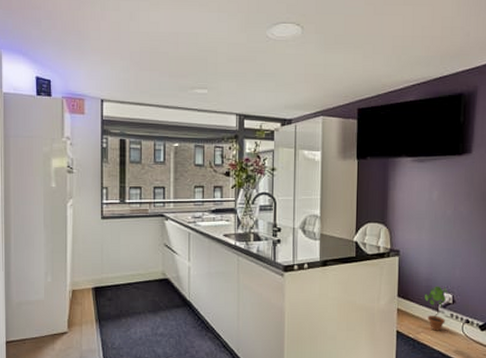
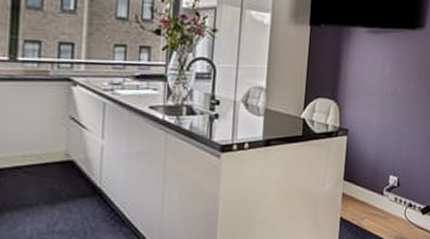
potted plant: present [425,286,448,331] -> none [370,168,394,216]

